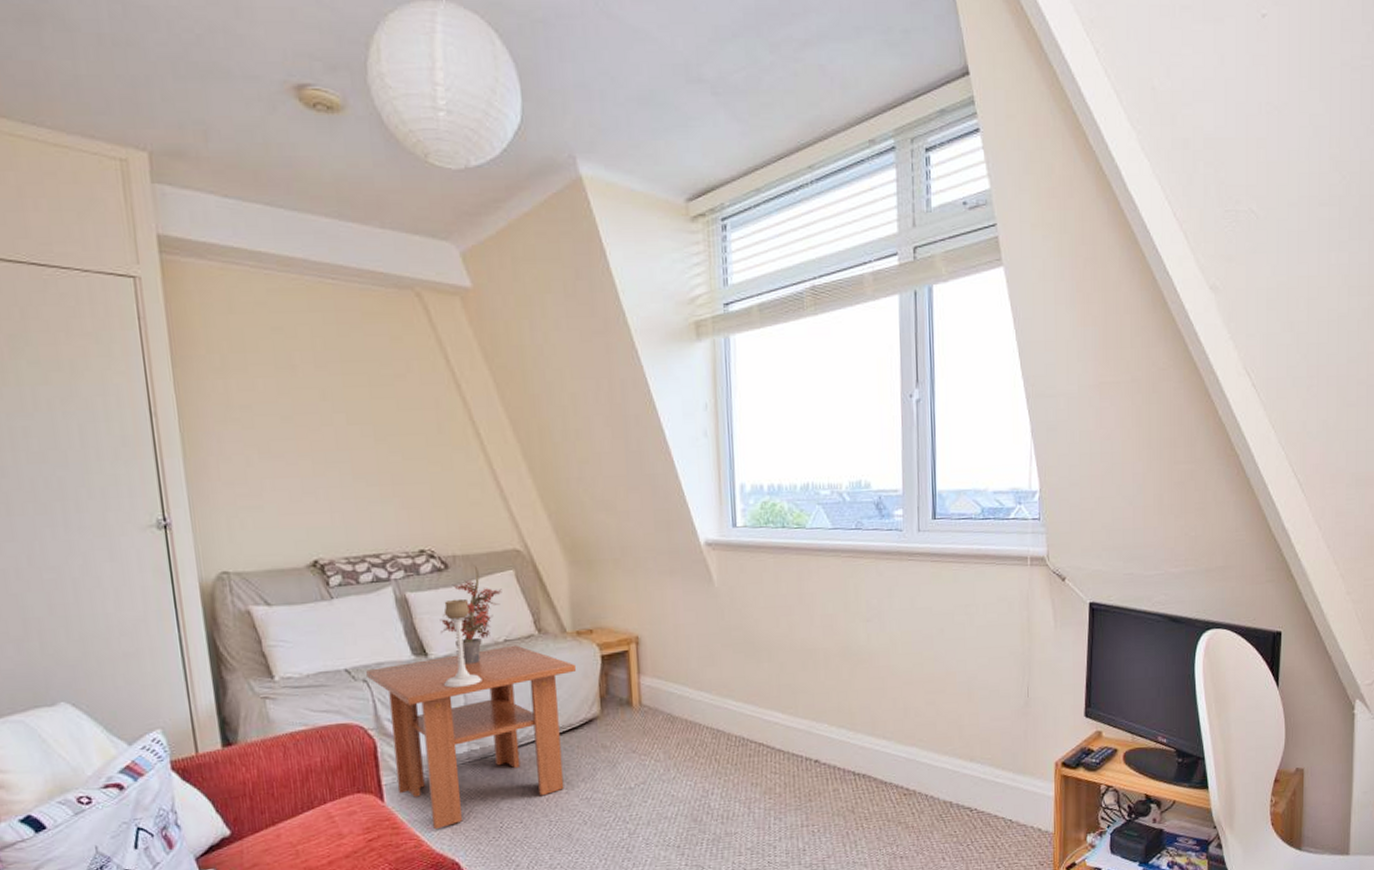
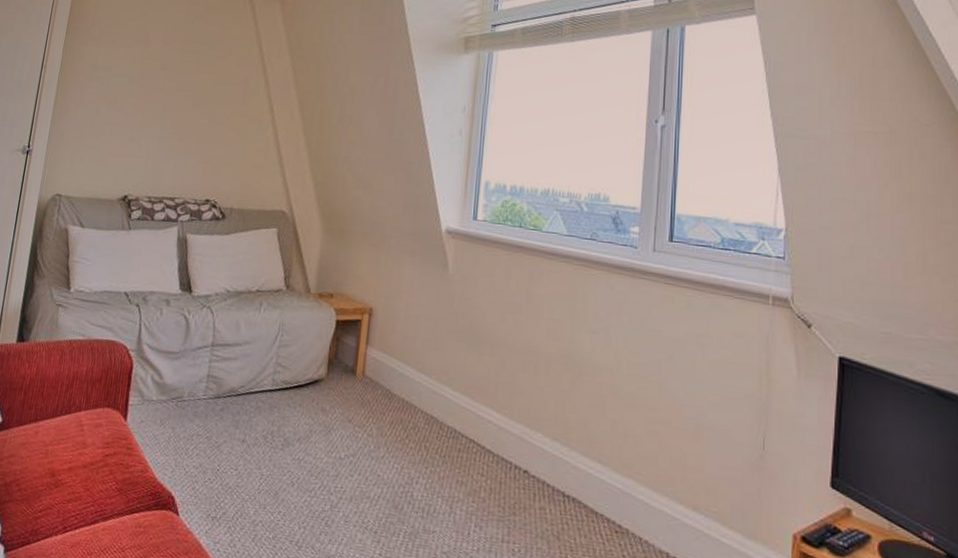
coffee table: present [366,645,577,830] -> none [140,295,313,459]
potted plant: present [440,565,502,665] -> none [207,219,264,307]
candle holder: present [444,598,482,688] -> none [199,246,235,327]

